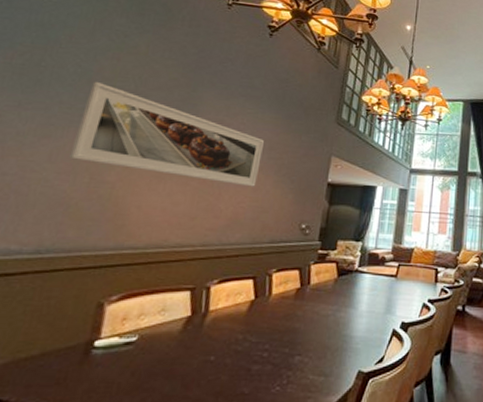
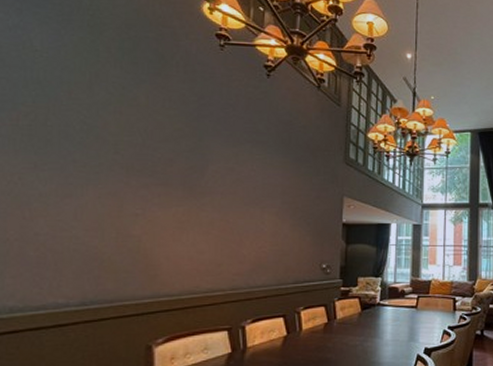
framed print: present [69,81,264,187] -> none [93,137,276,232]

